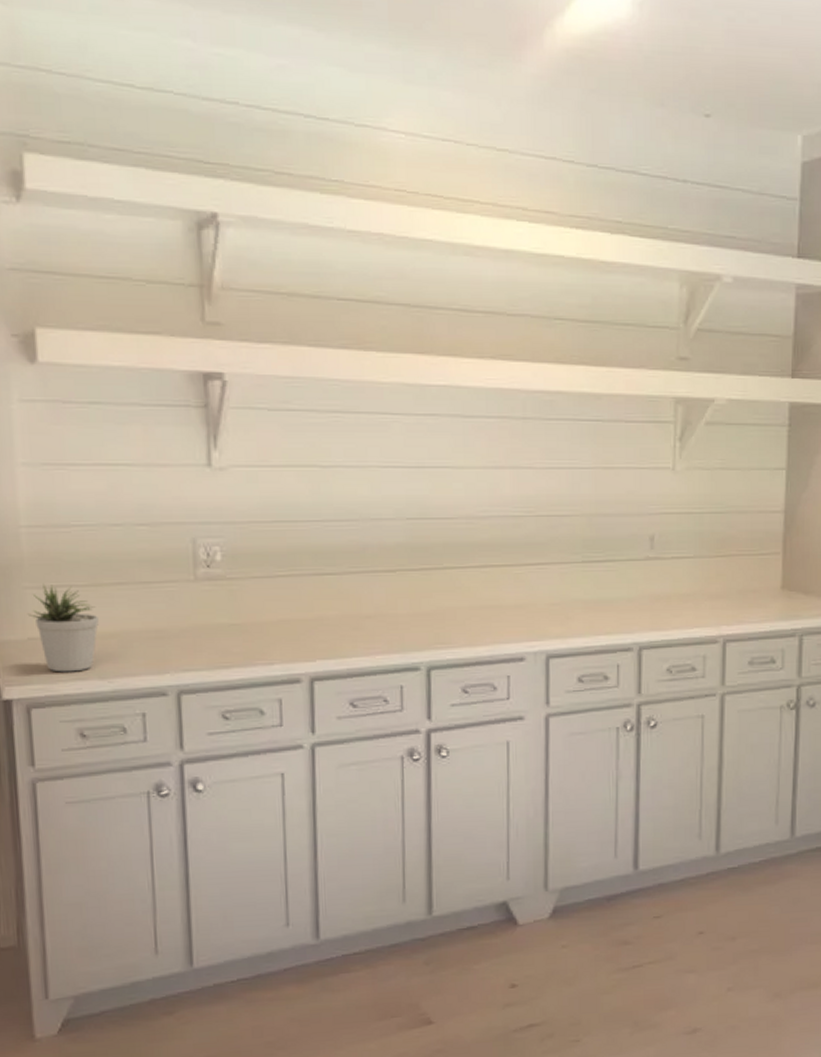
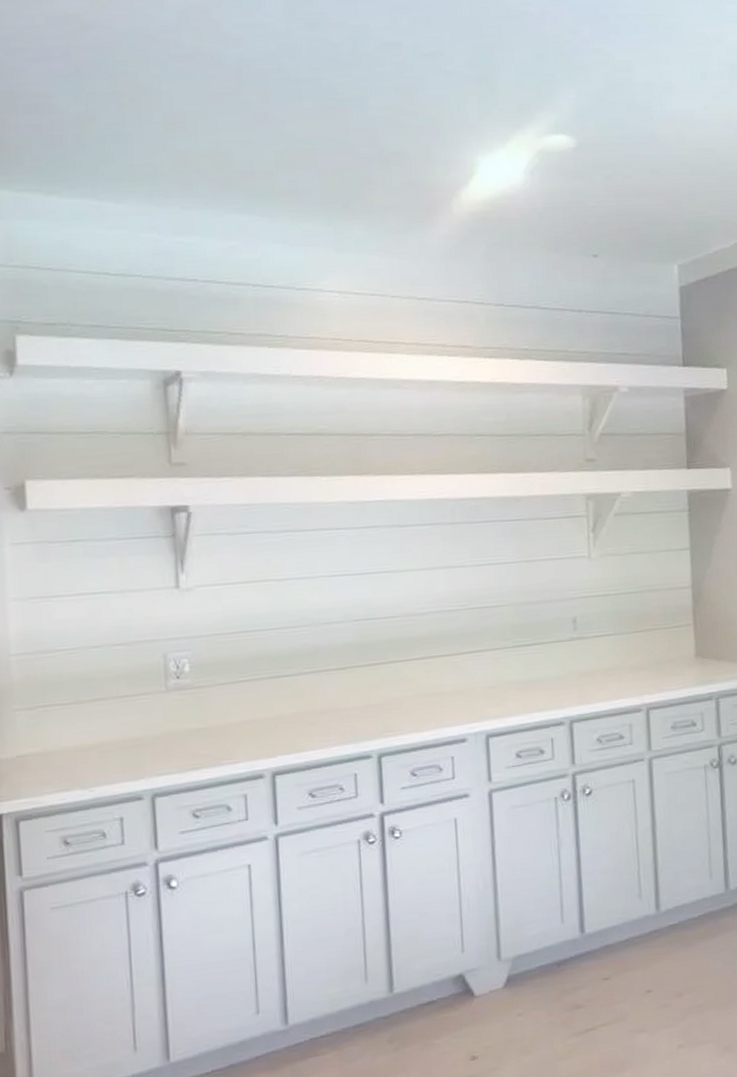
potted plant: present [27,583,99,673] -> none [16,704,80,786]

